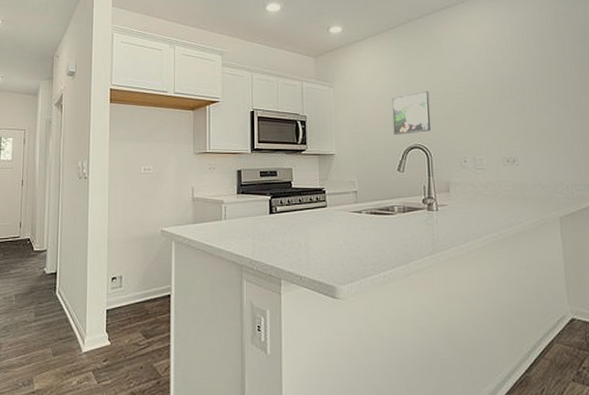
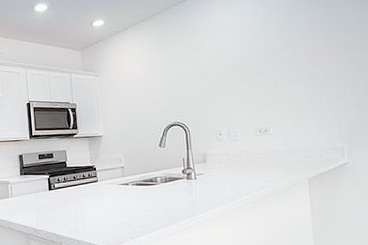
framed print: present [392,91,431,135] -> none [152,73,189,115]

